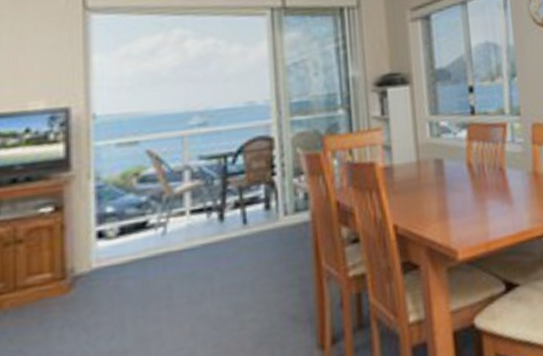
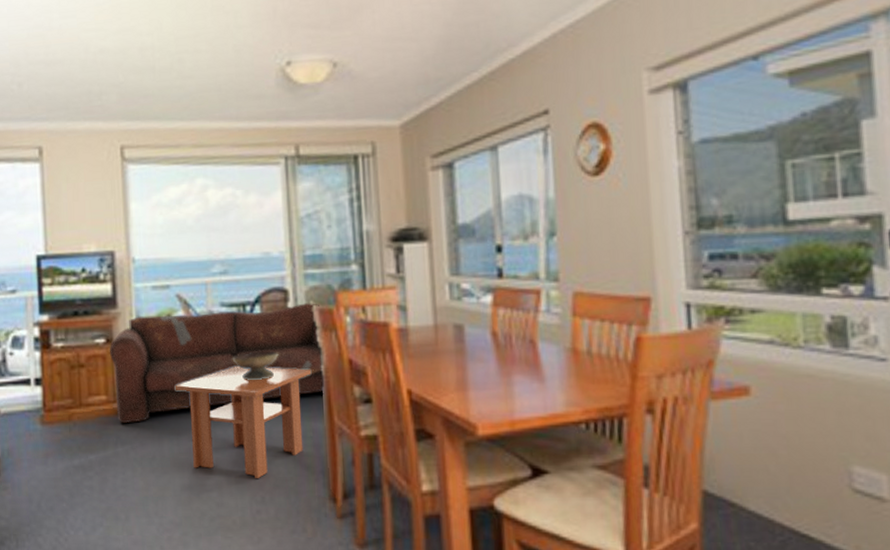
sofa: none [57,149,312,302] -> present [109,303,325,423]
coffee table: none [141,216,298,341] -> present [174,365,312,478]
decorative bowl: none [211,201,263,235] -> present [232,351,279,380]

